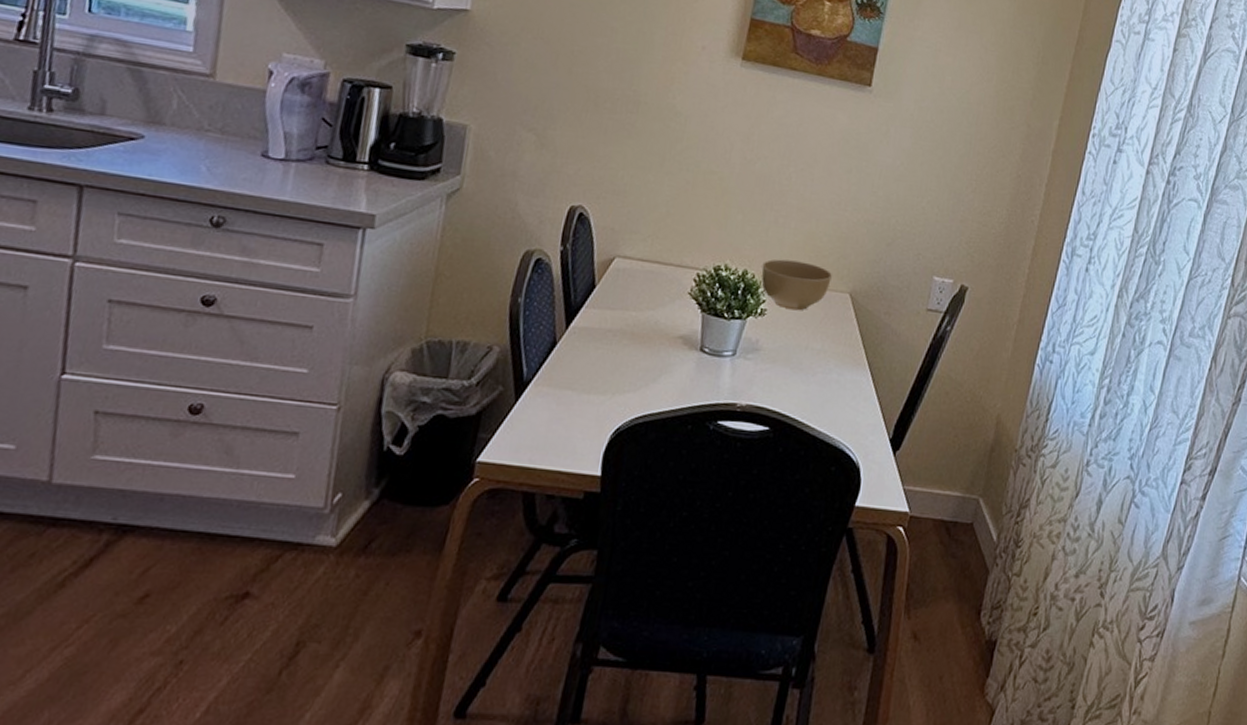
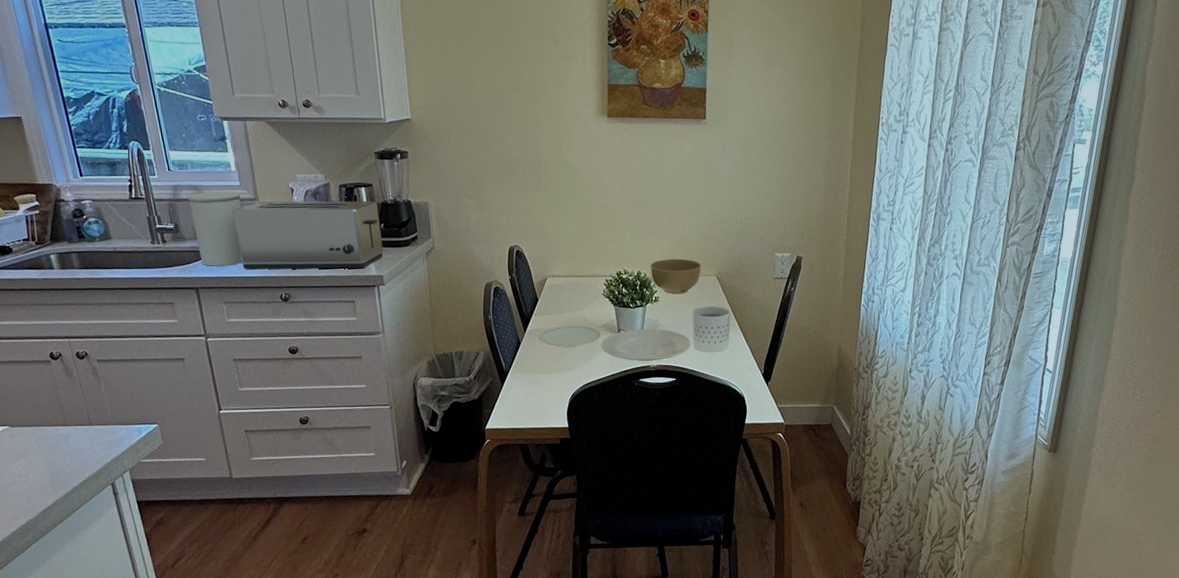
canister: none [100,50,190,162] -> present [187,191,242,266]
toaster: none [163,80,394,200] -> present [232,200,383,270]
plate: none [585,328,676,361] -> present [539,325,601,347]
plate: none [671,348,800,399] -> present [601,328,691,362]
mug: none [801,331,861,400] -> present [692,305,731,353]

